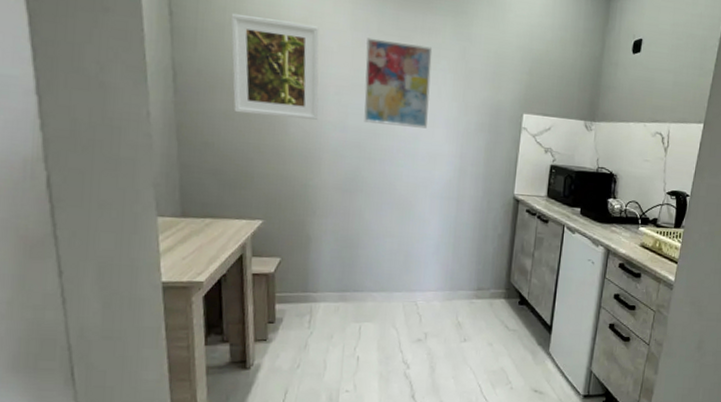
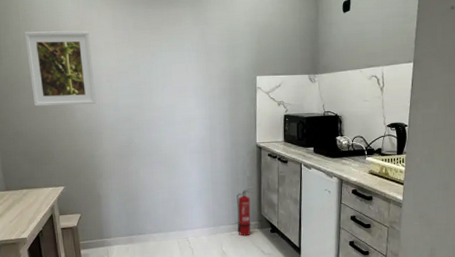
wall art: present [364,37,433,129] -> none [126,33,180,100]
fire extinguisher: none [479,246,505,307] -> present [237,186,254,236]

